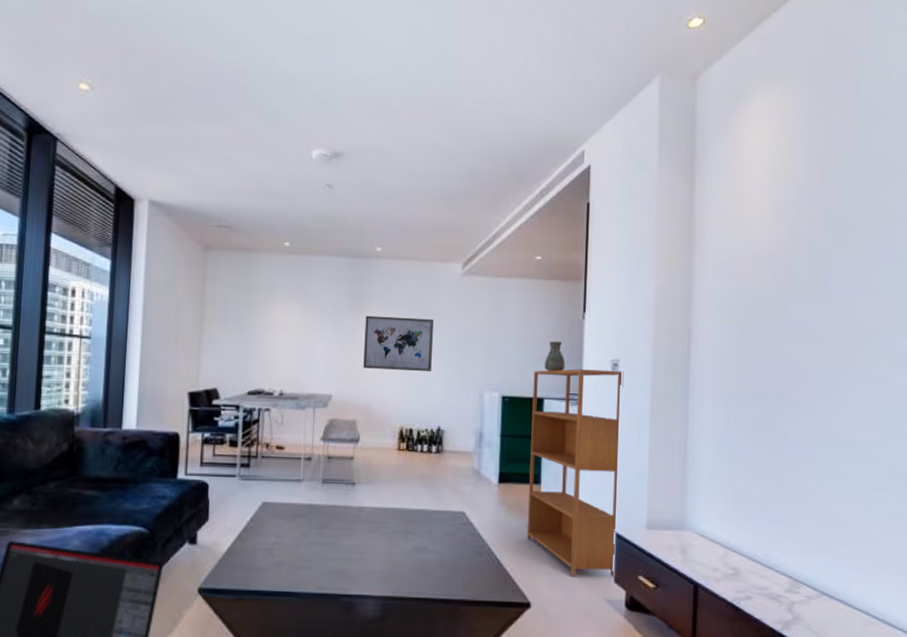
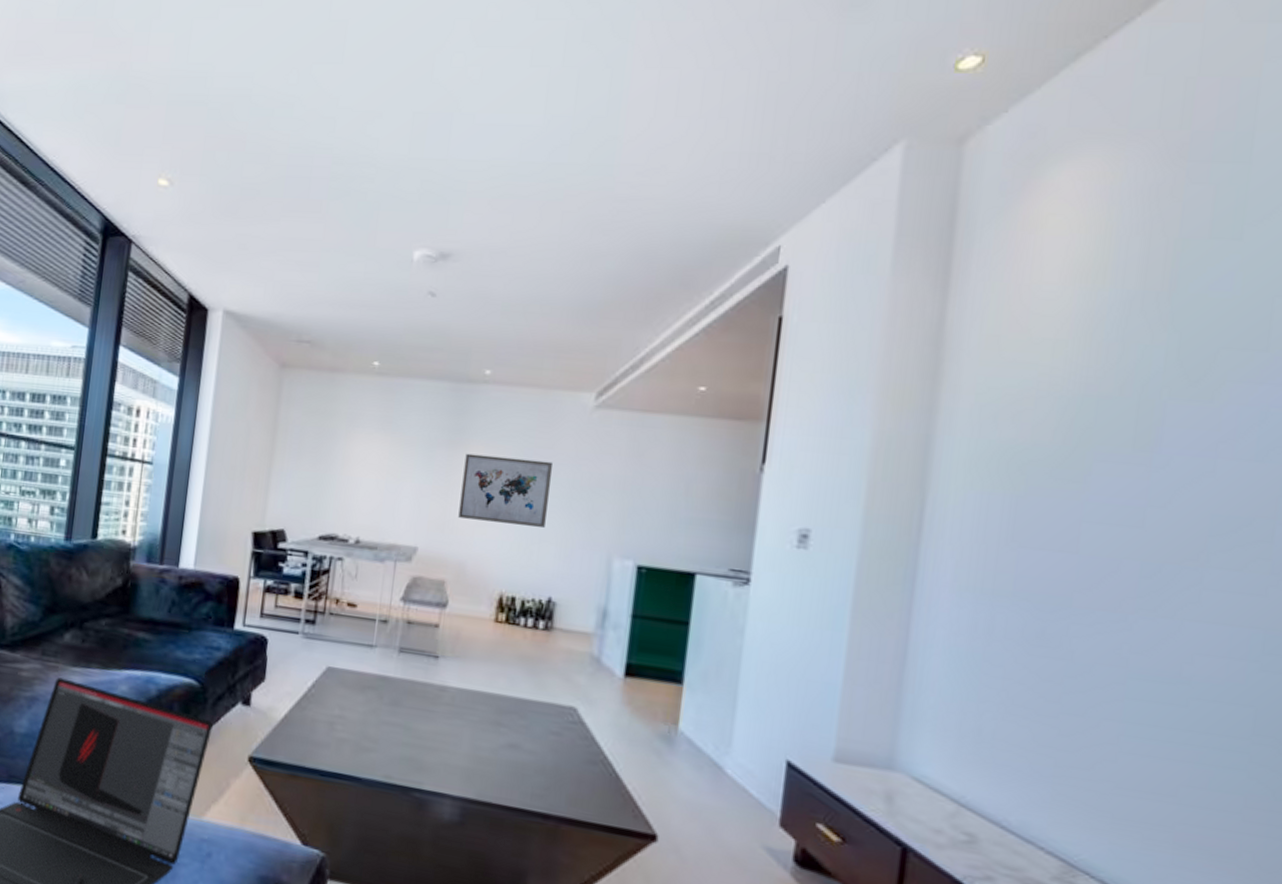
bookshelf: present [526,369,624,578] -> none [657,536,816,820]
decorative vase: present [544,341,565,372] -> none [699,498,731,540]

